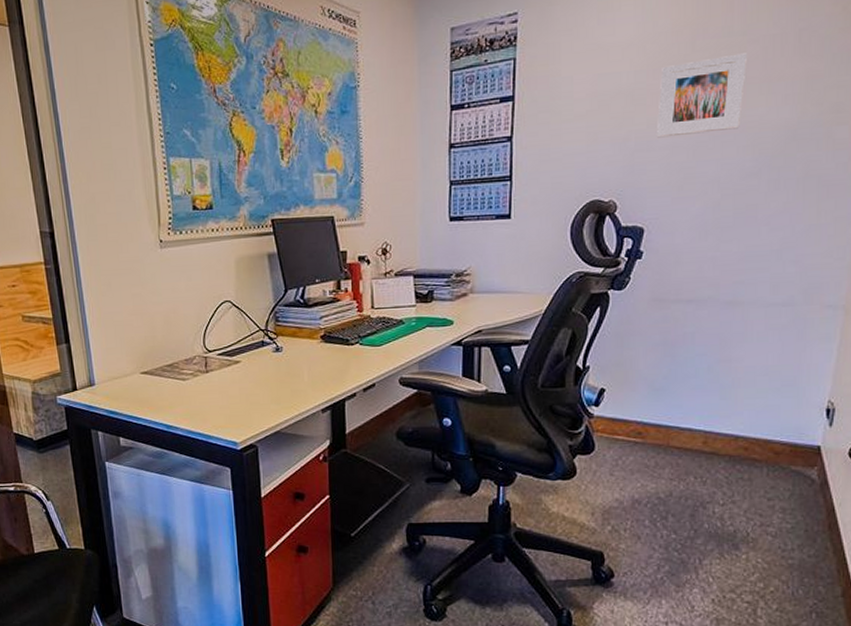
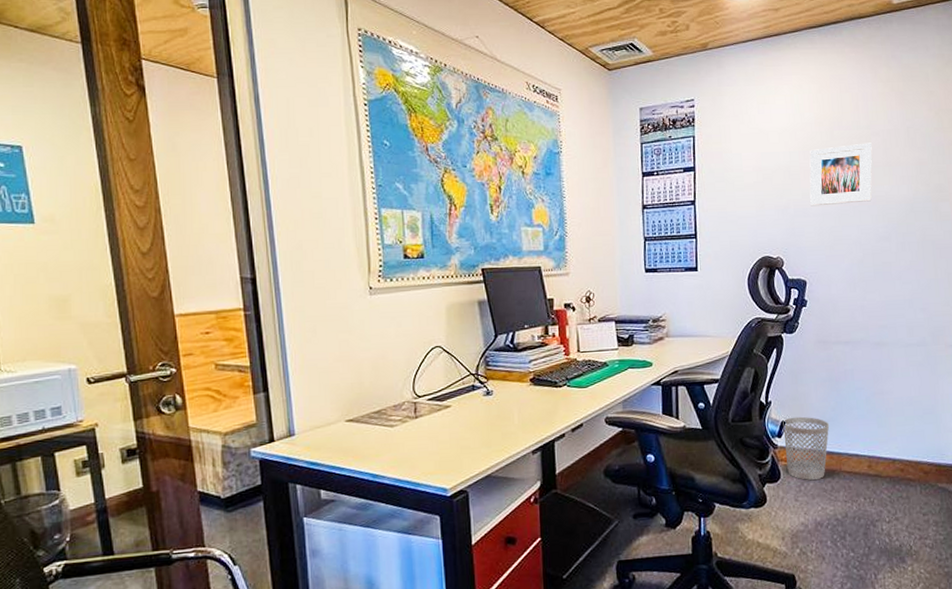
wastebasket: none [602,384,659,455] -> present [783,416,830,481]

